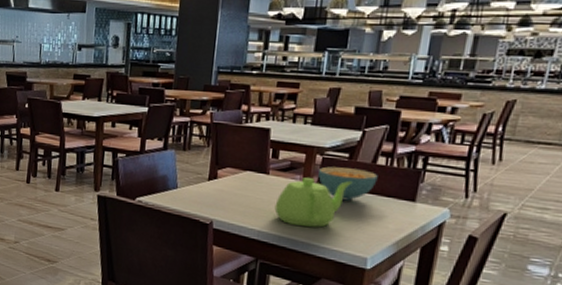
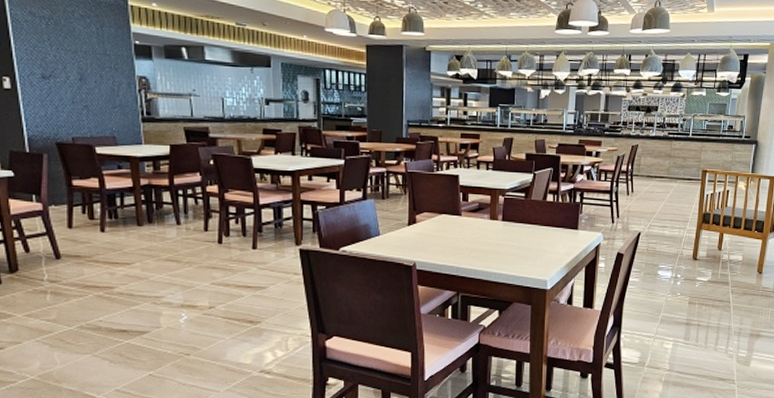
teapot: present [274,177,353,228] -> none [469,216,530,260]
cereal bowl: present [318,166,378,201] -> none [501,205,548,234]

